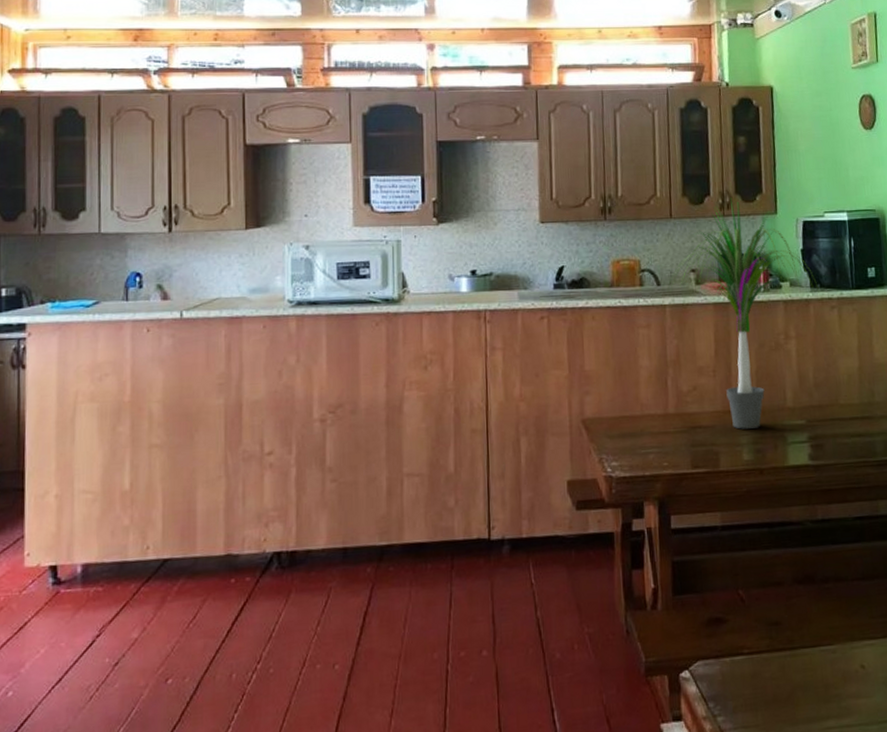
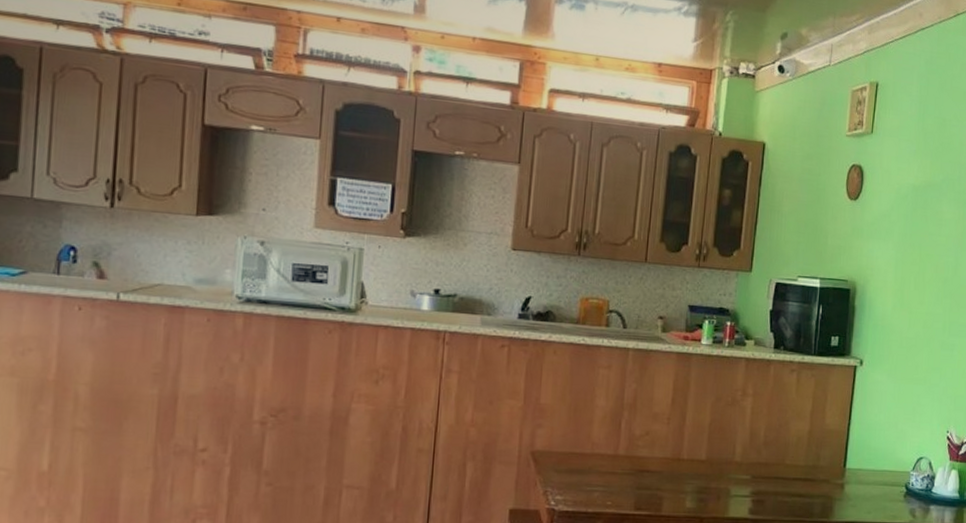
potted plant: present [667,197,819,429] -> none [633,249,782,478]

